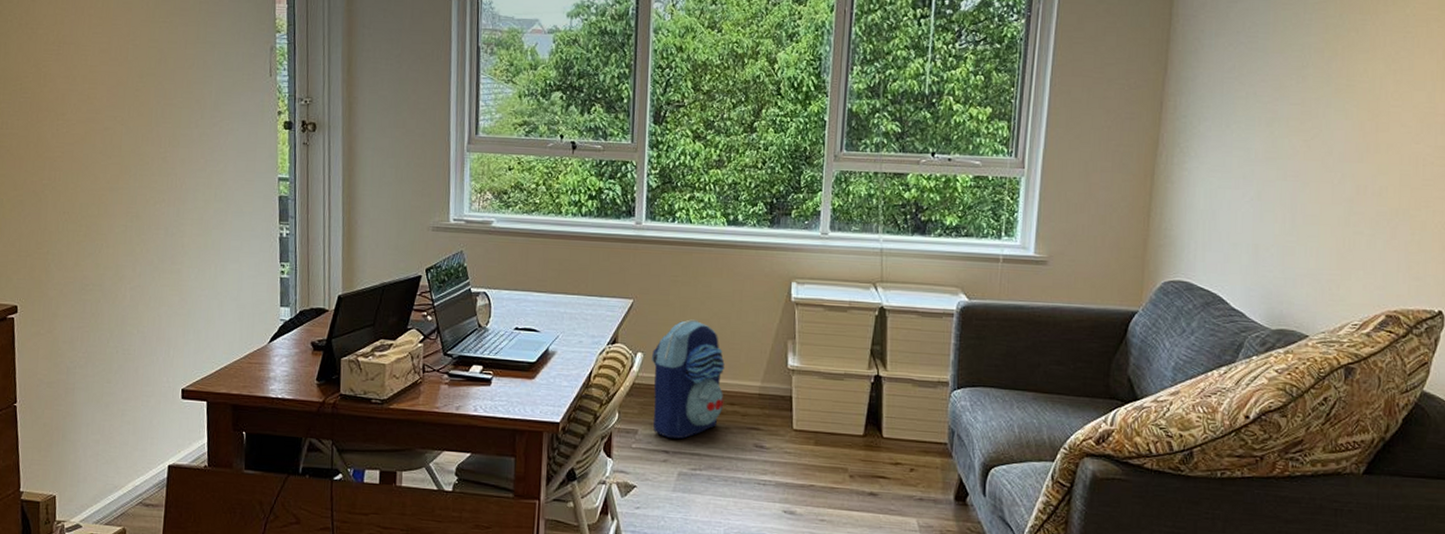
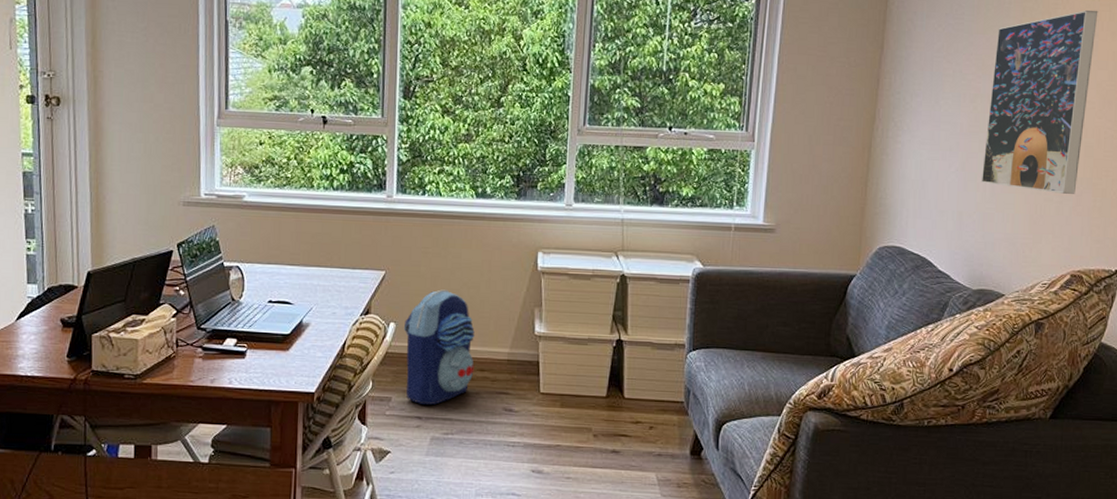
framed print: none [1279,25,1414,227] -> present [981,10,1098,194]

